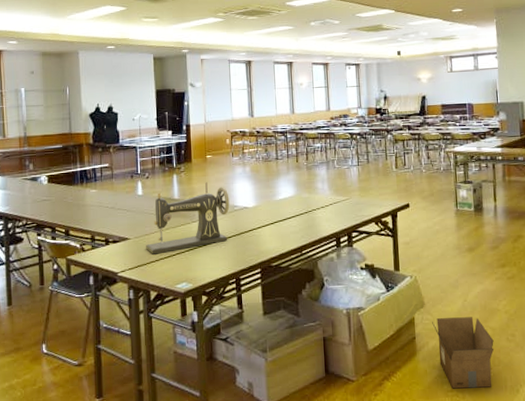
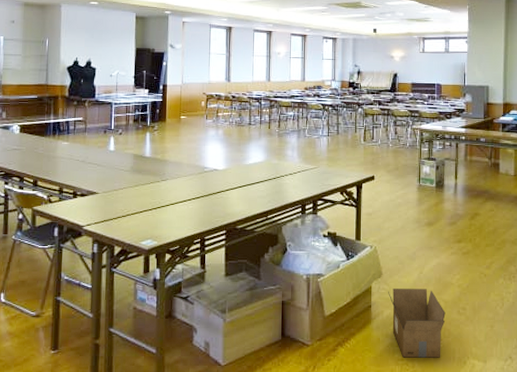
sewing machine: present [146,182,230,255] -> none [113,142,200,210]

